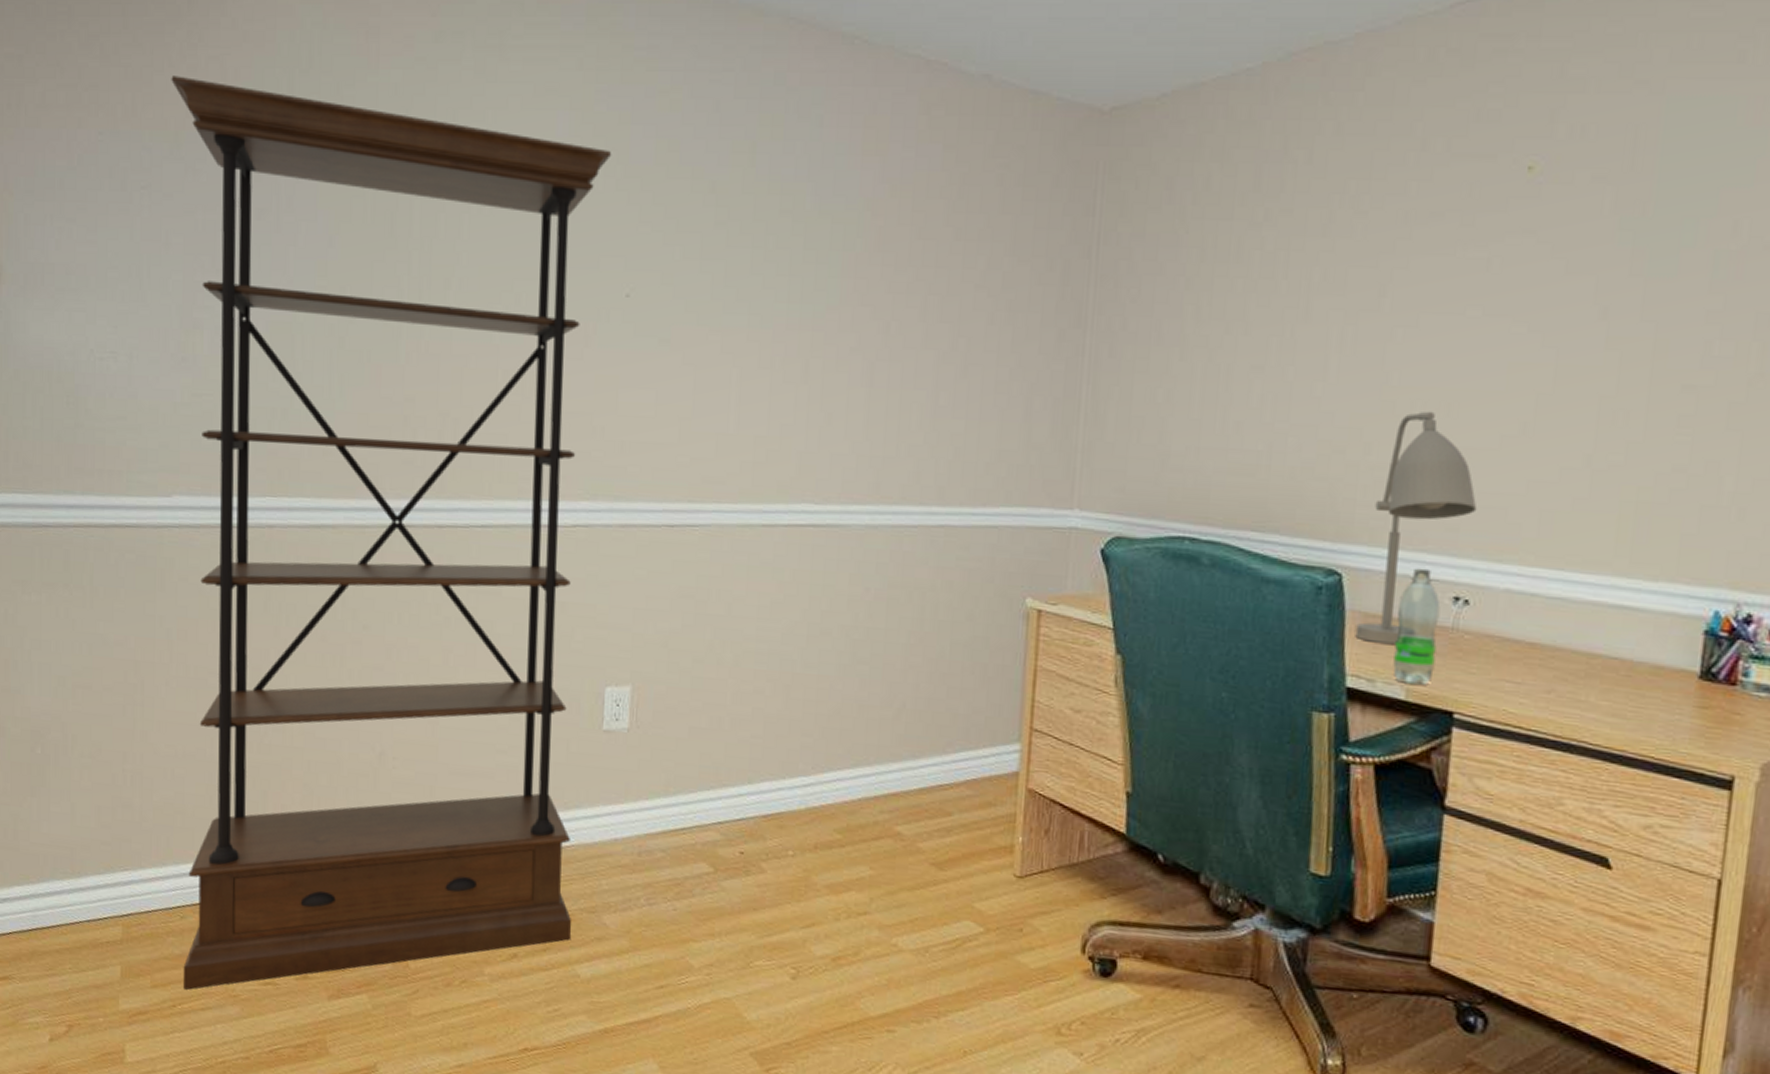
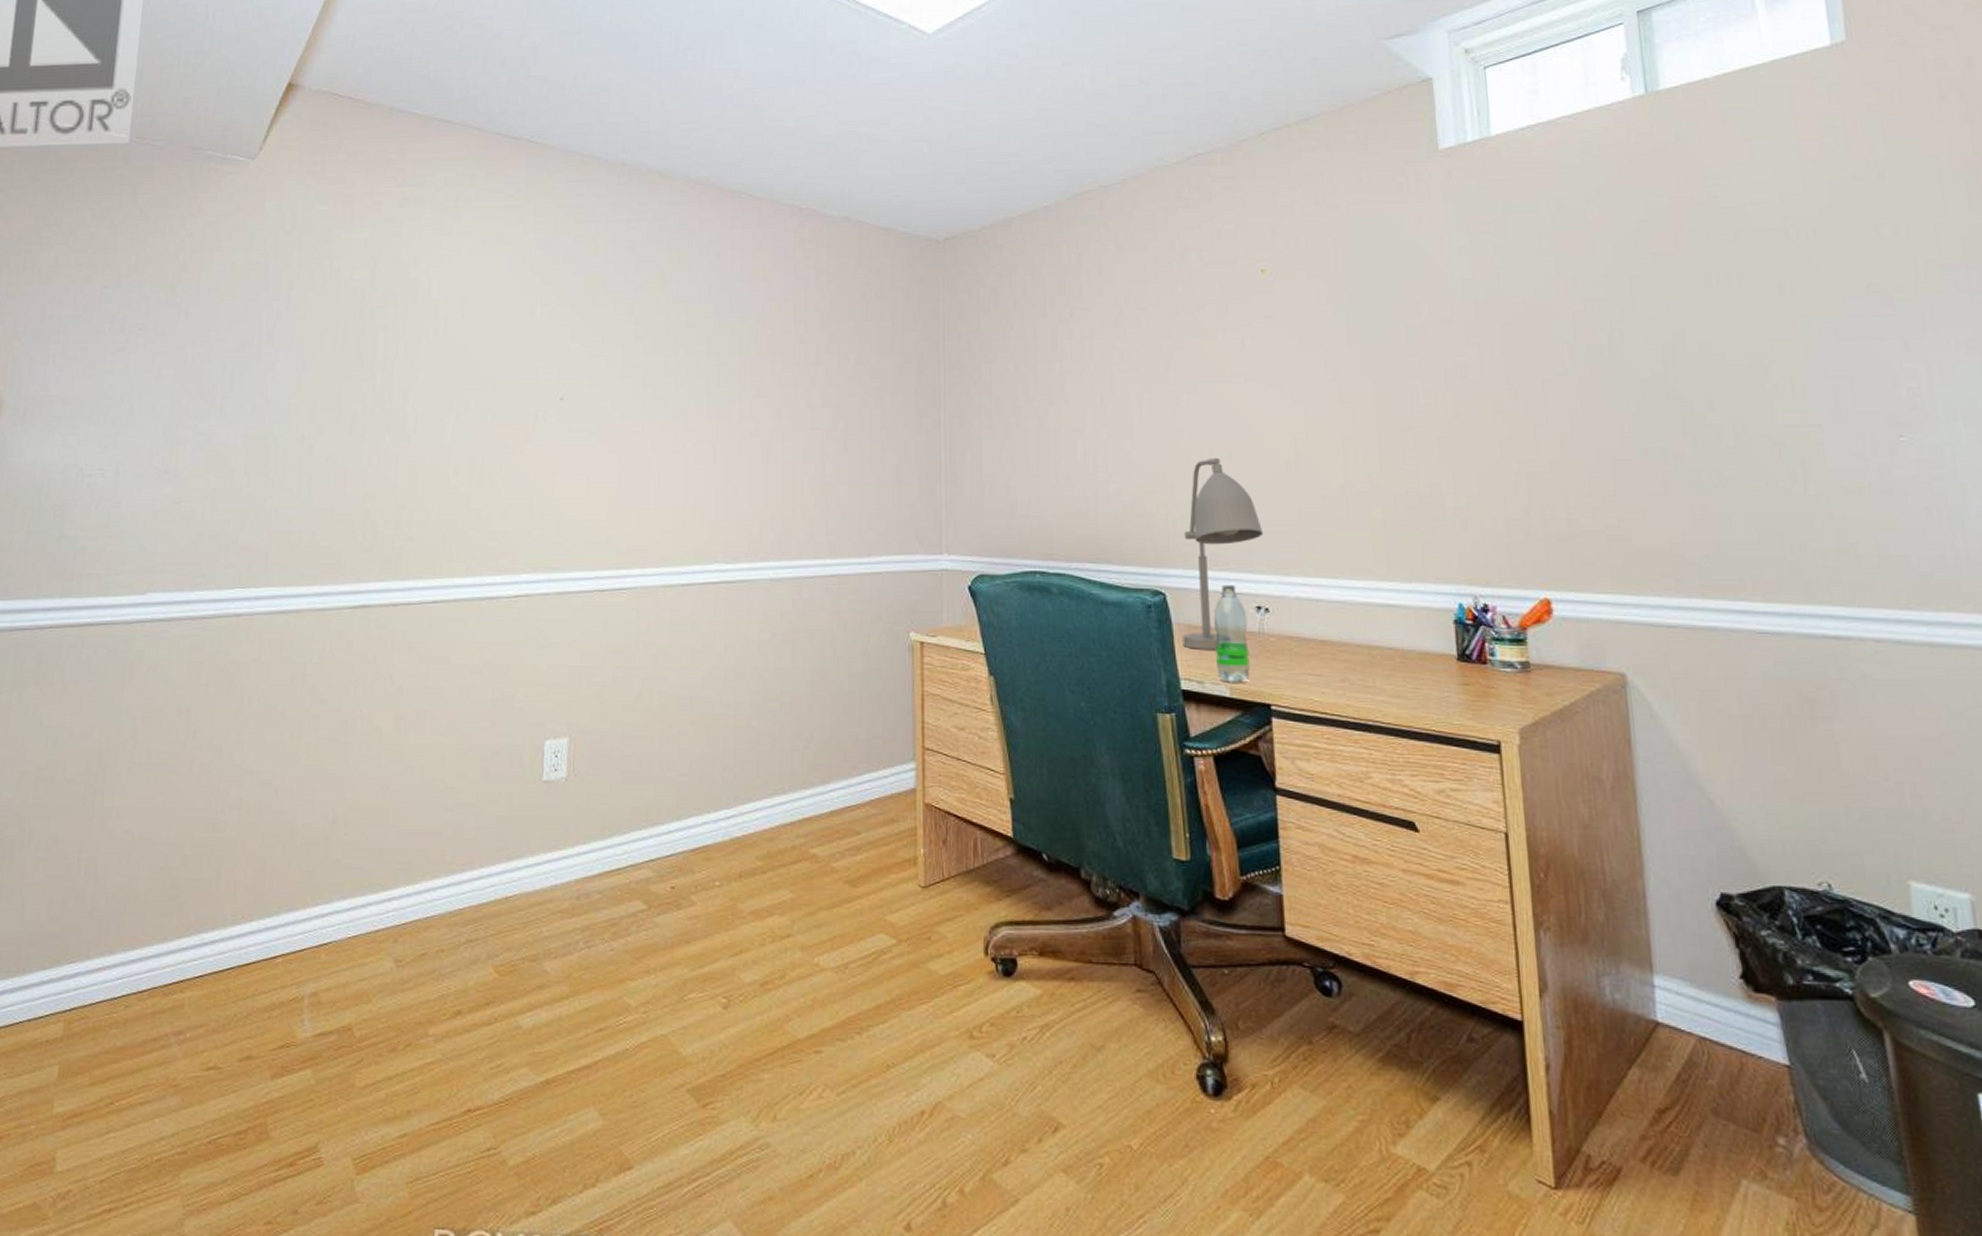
bookshelf: present [171,76,612,990] -> none [122,239,548,1084]

